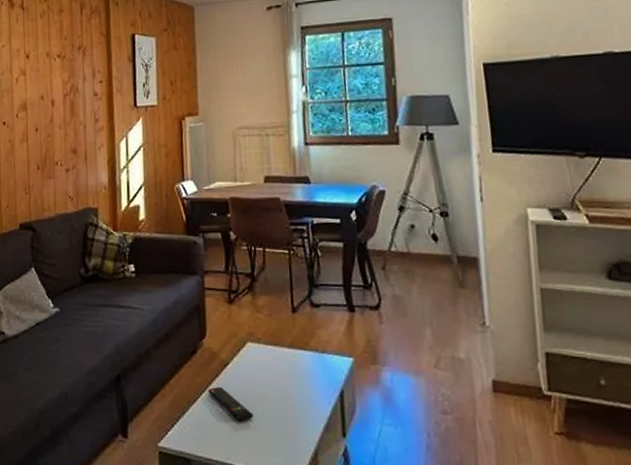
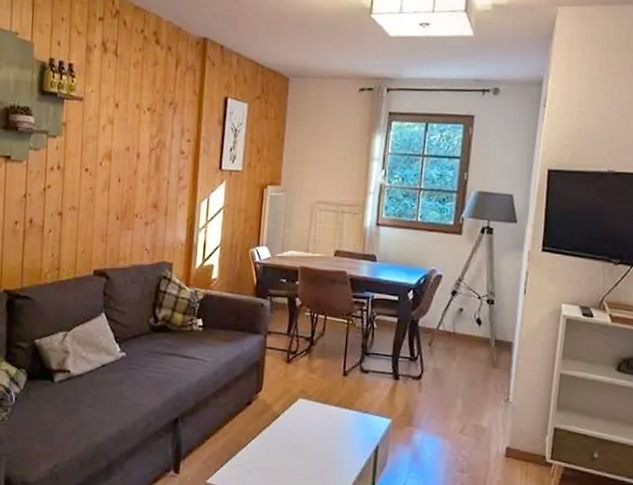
remote control: present [208,387,254,421] -> none [258,435,296,466]

